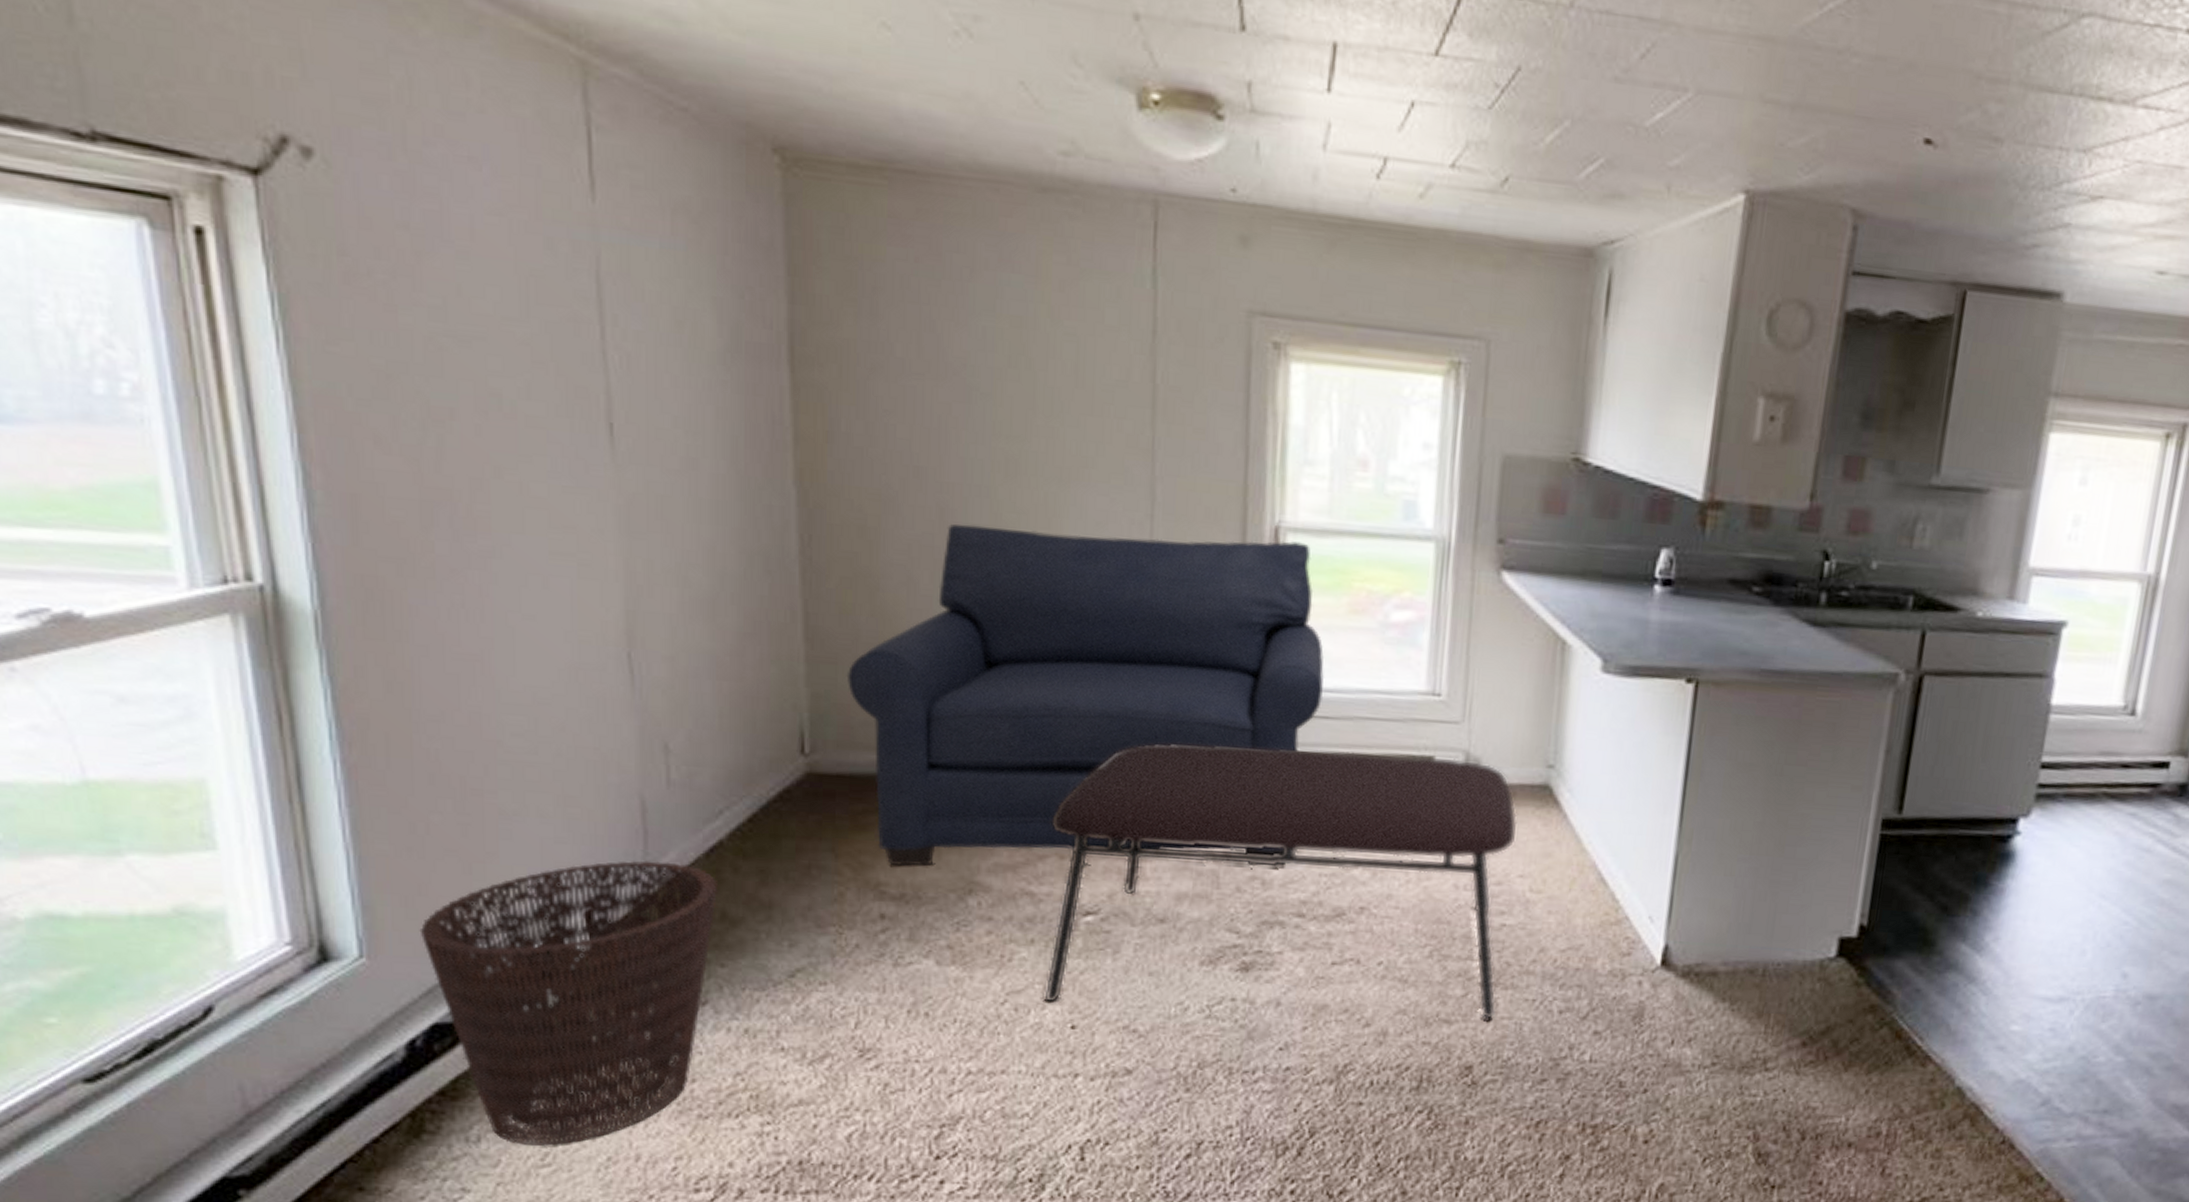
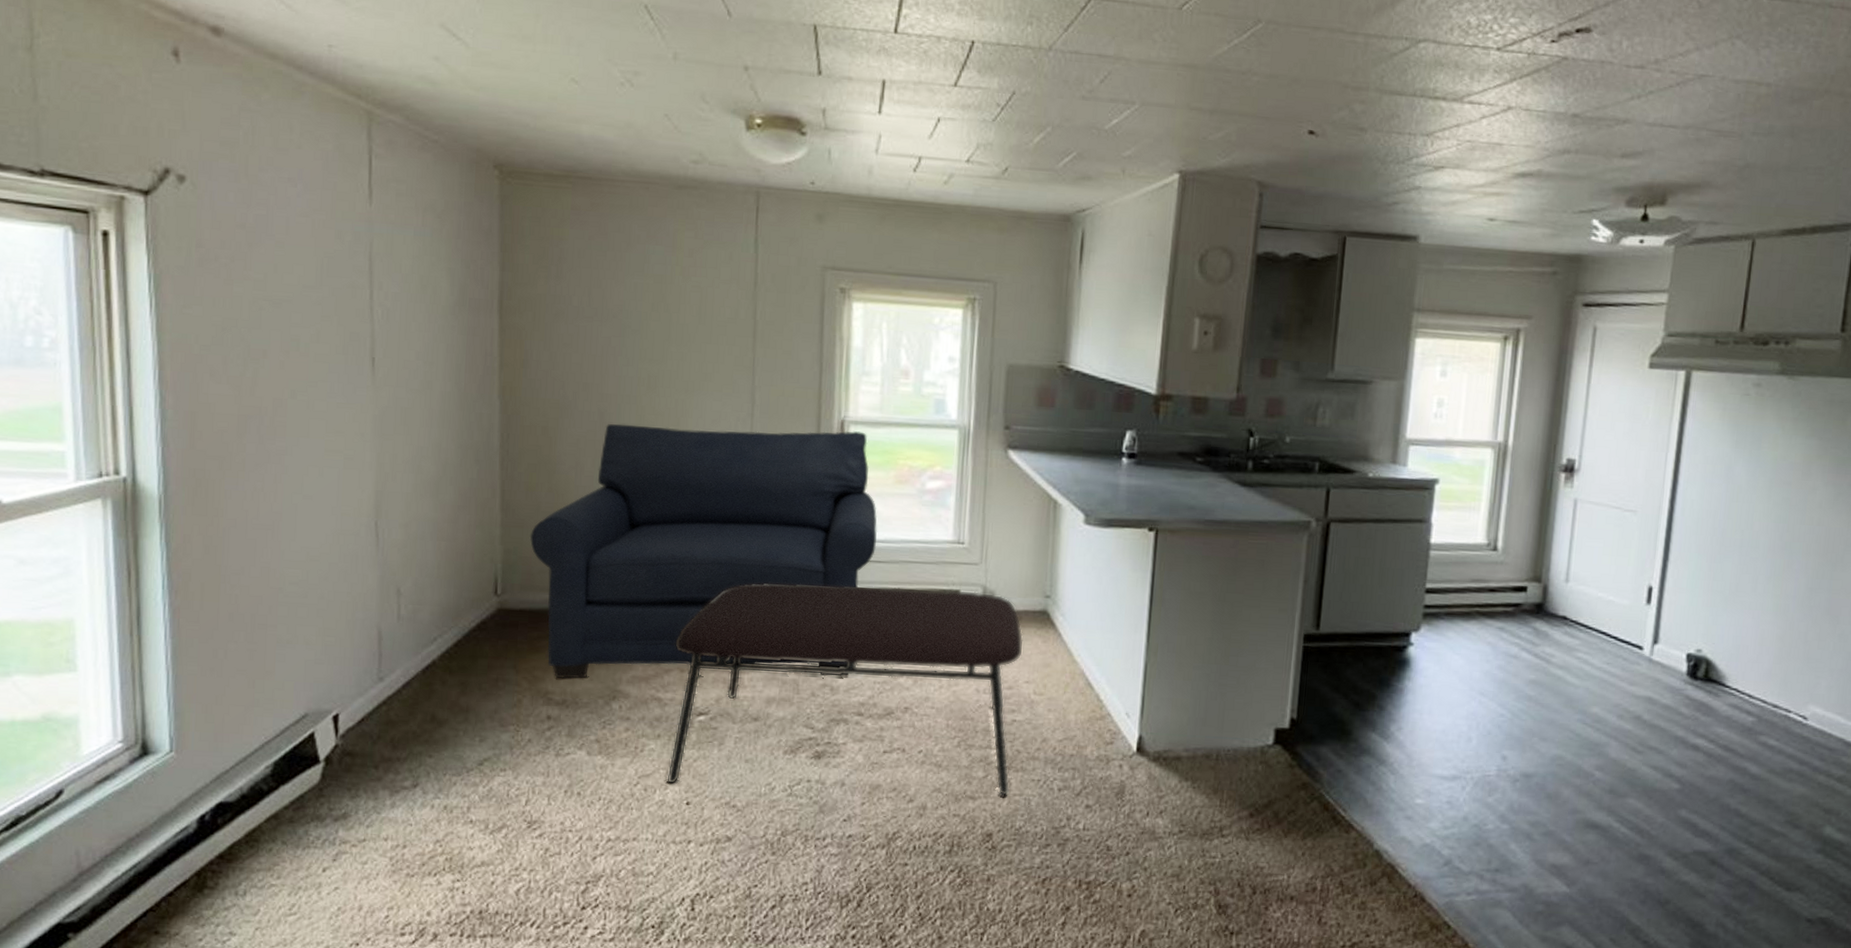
basket: present [419,860,717,1146] -> none [214,676,430,898]

